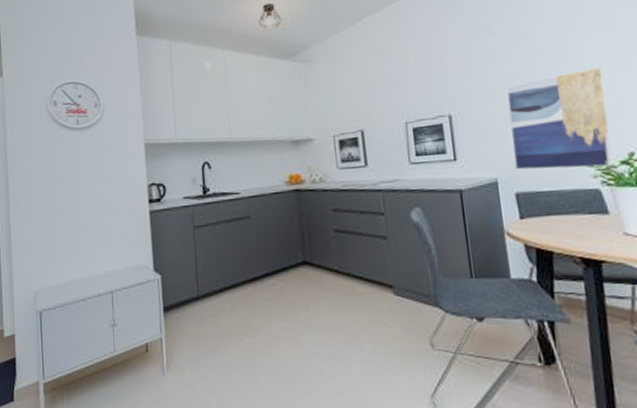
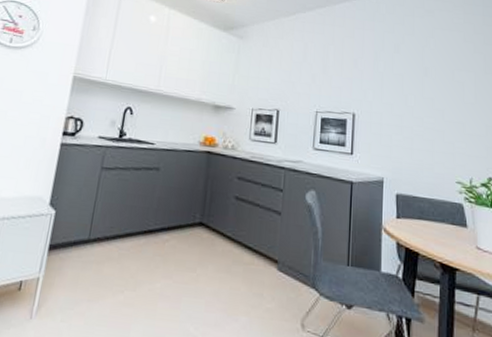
wall art: present [507,67,613,170] -> none [400,99,476,187]

